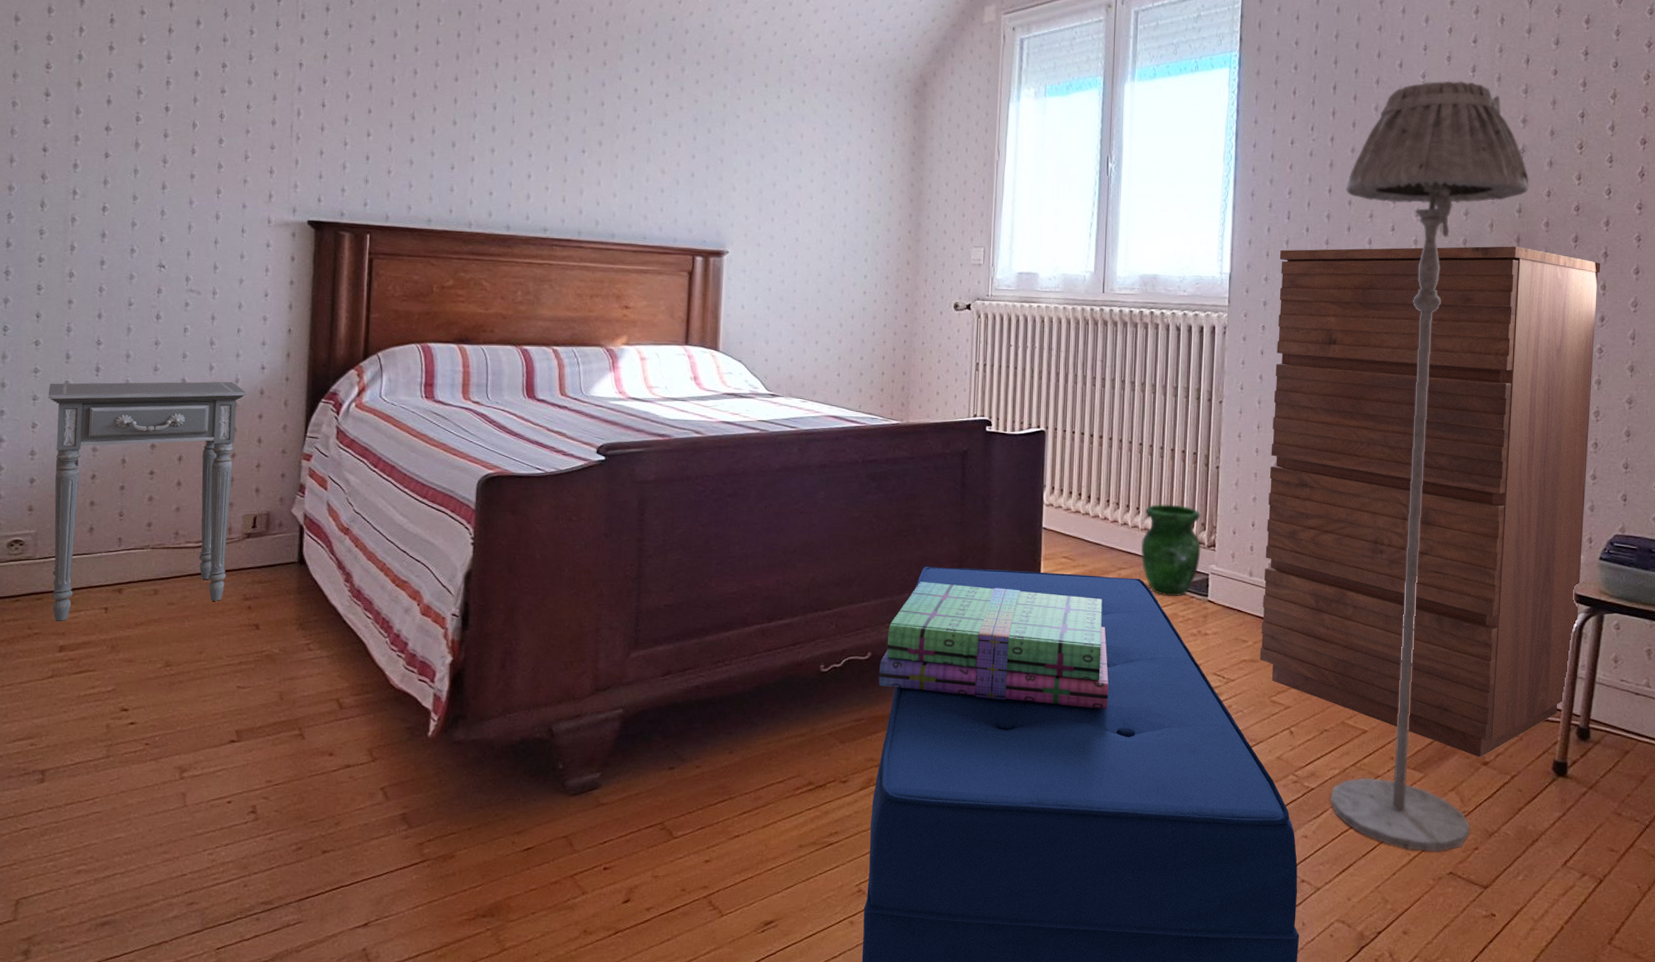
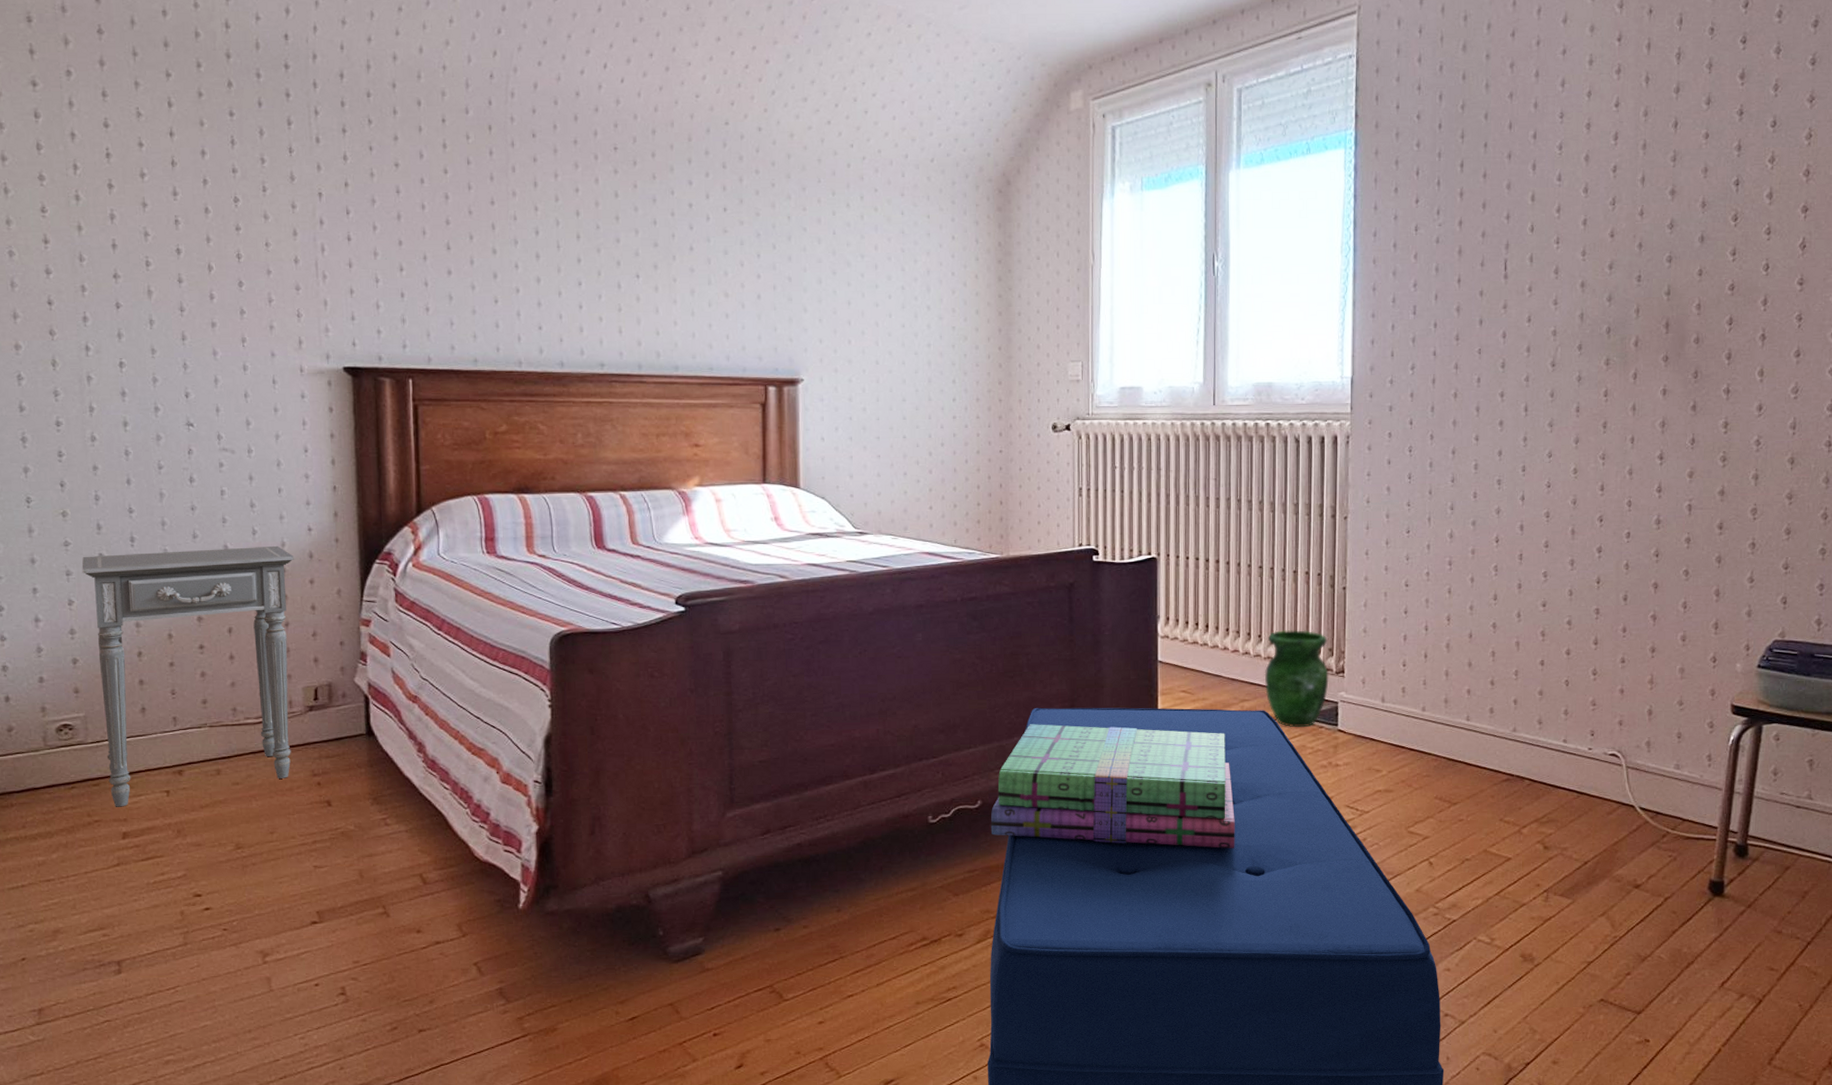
dresser: present [1259,246,1601,757] -> none [1395,332,1758,880]
floor lamp: present [1329,80,1529,852] -> none [1472,150,1679,979]

